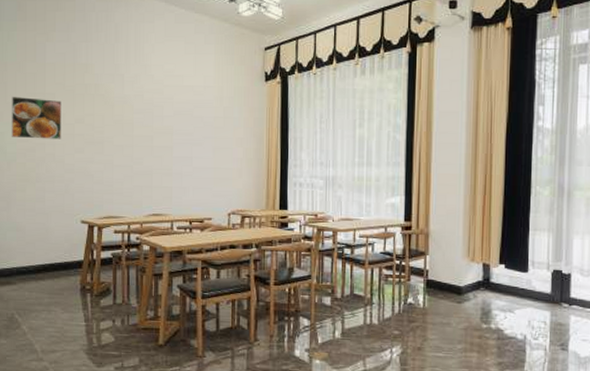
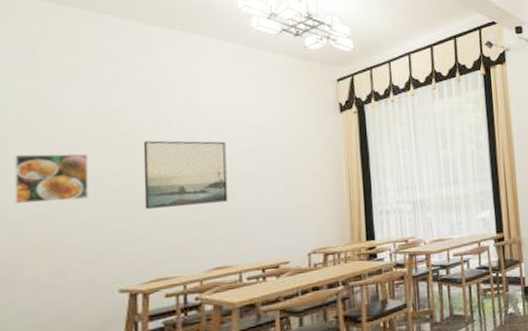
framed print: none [101,94,166,156] -> present [143,140,228,209]

